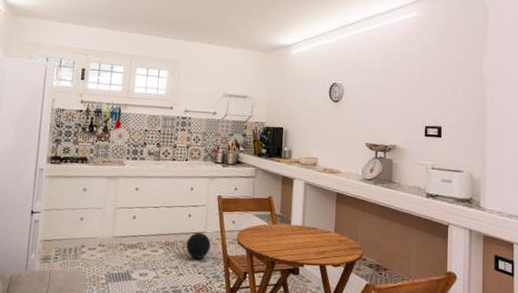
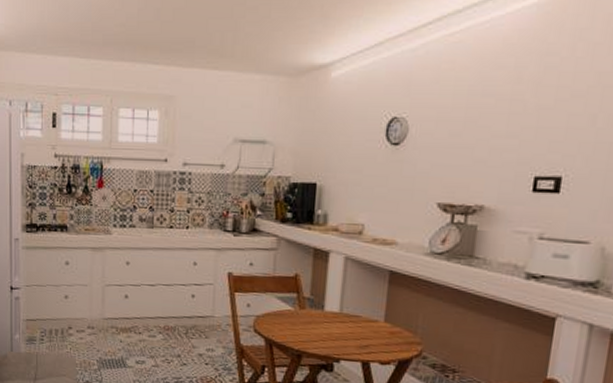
ball: present [186,232,211,259] -> none [190,316,220,347]

